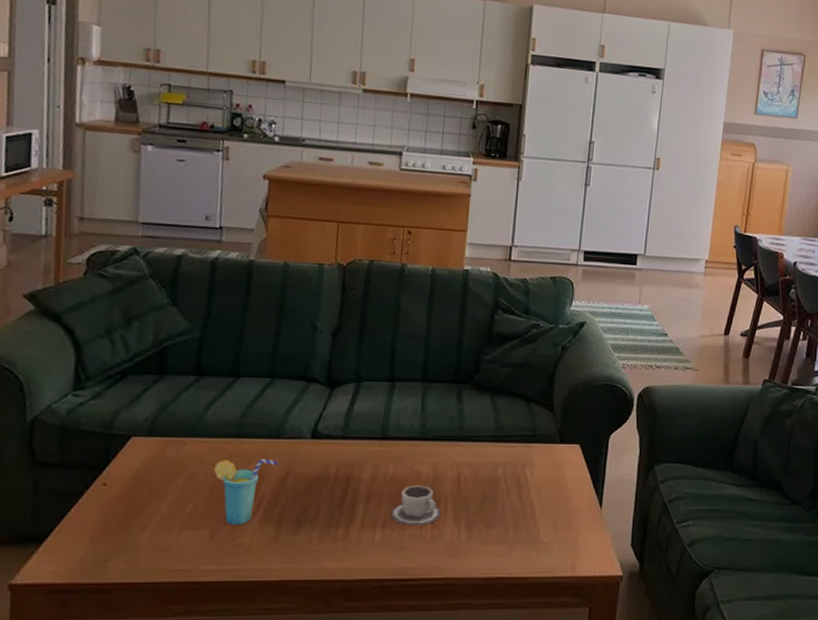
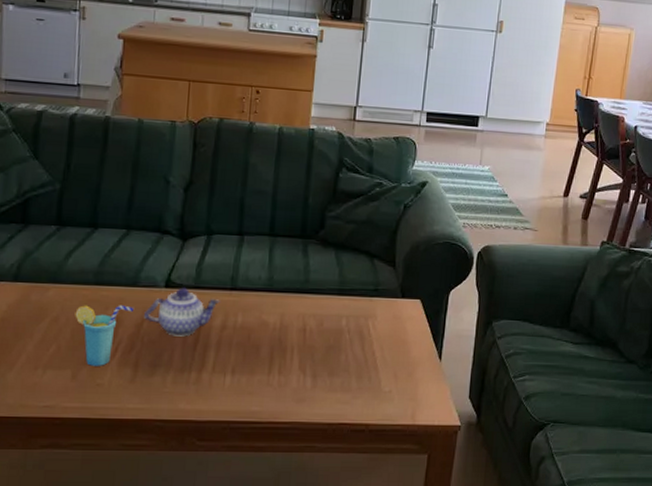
teapot: none [288,437,370,490] -> present [144,287,220,337]
cup: present [390,485,442,526] -> none [239,334,288,372]

